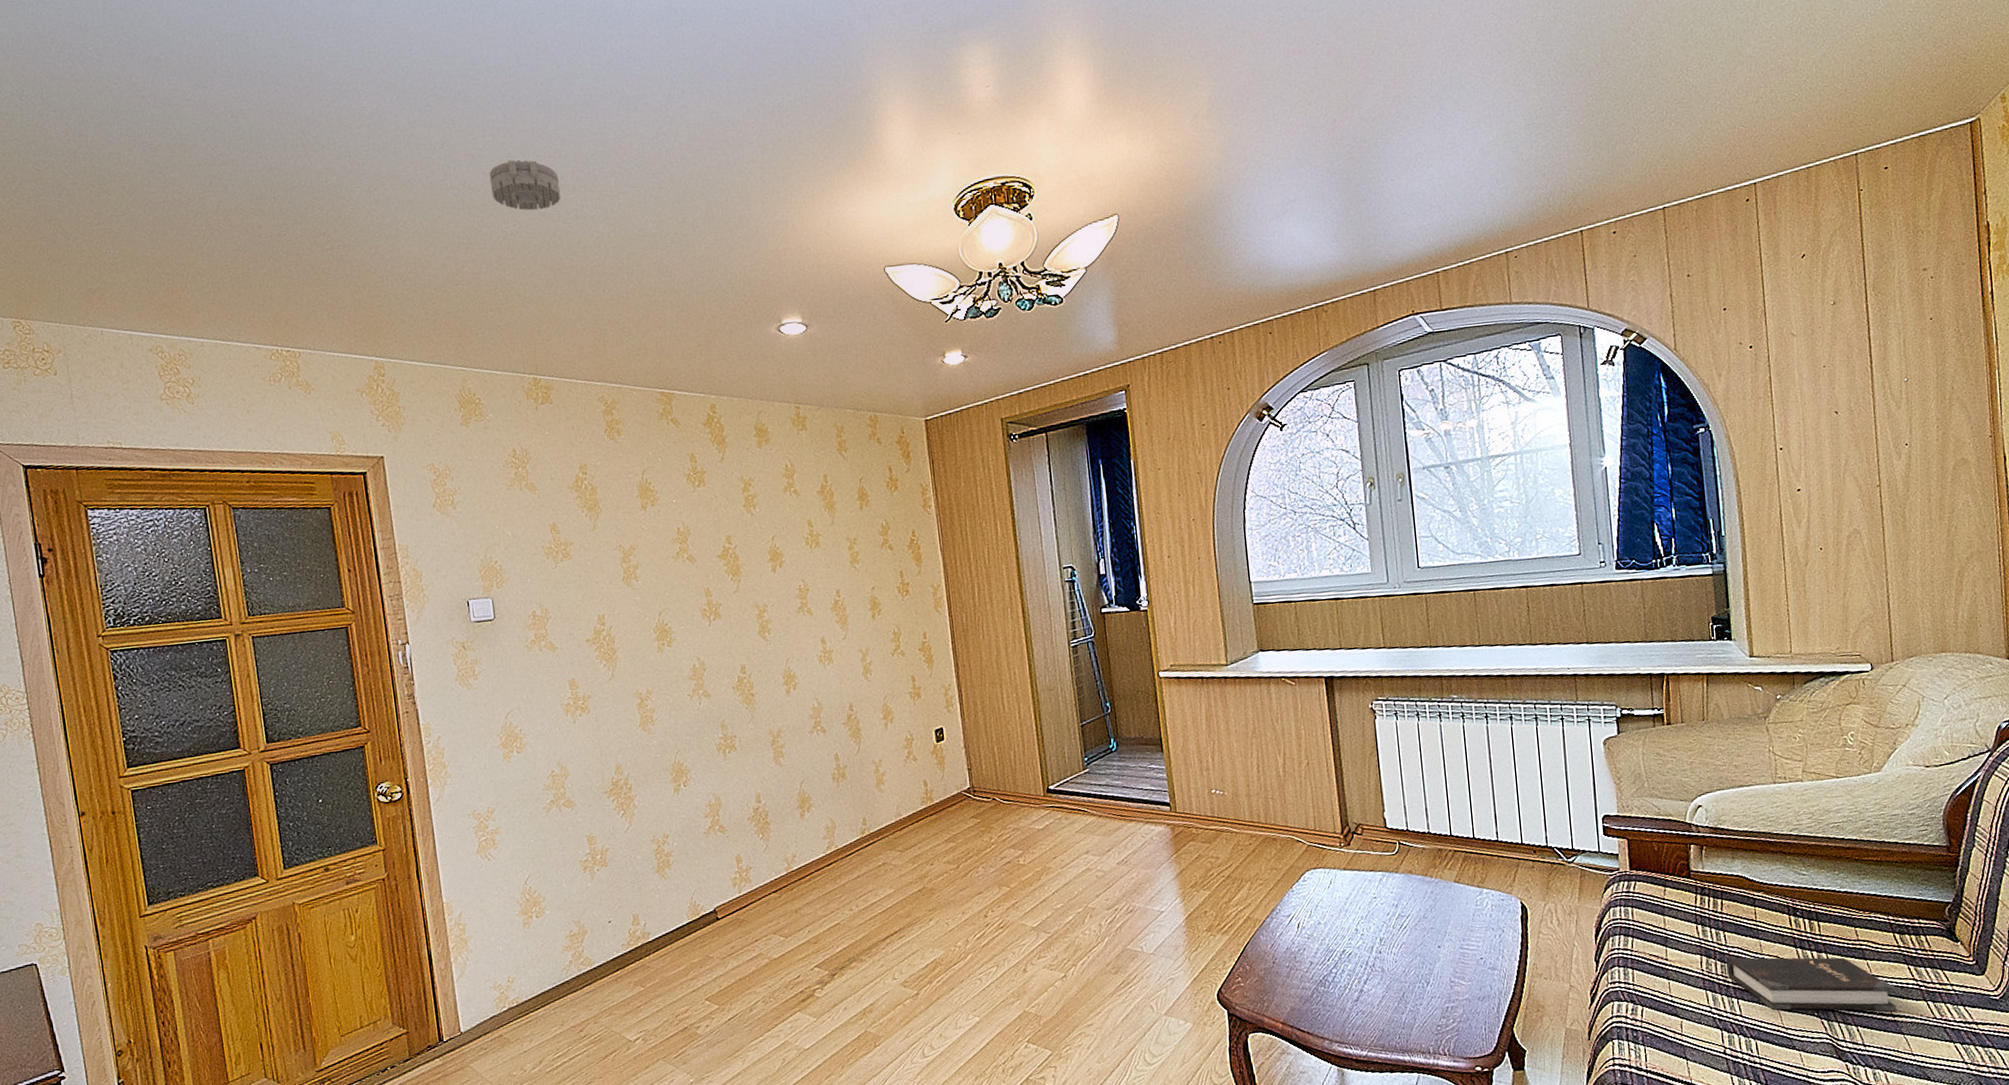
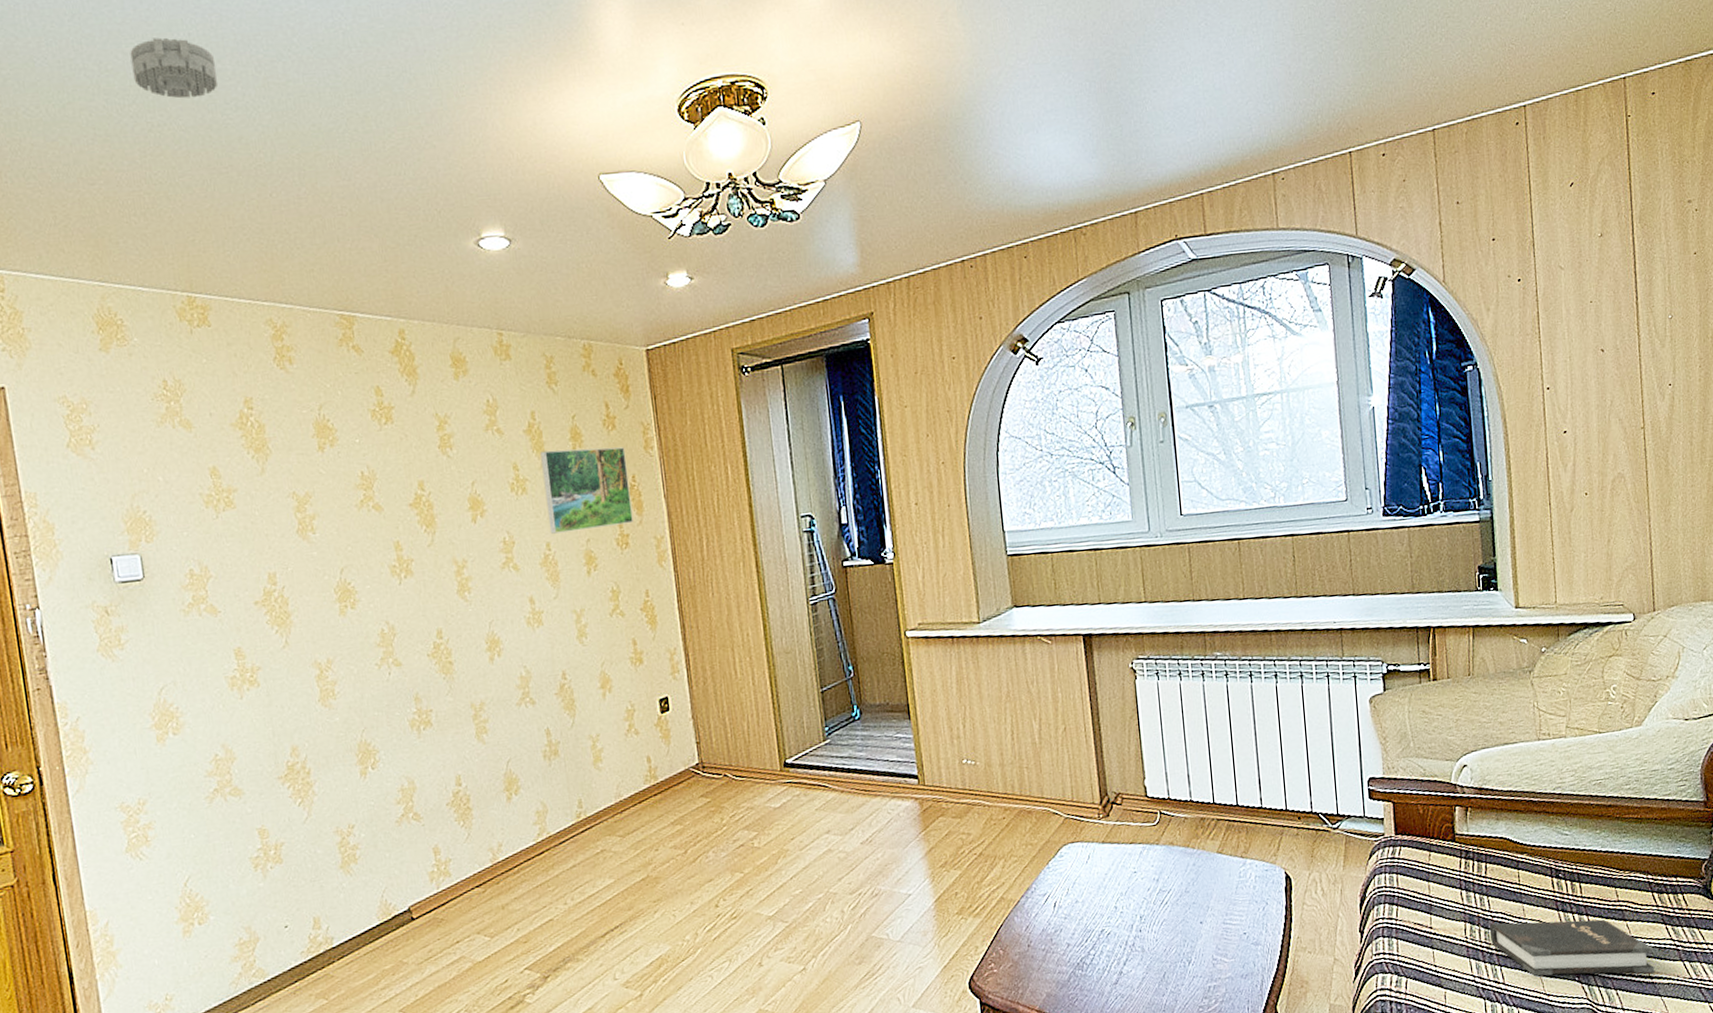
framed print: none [832,506,913,582] -> present [540,447,634,534]

